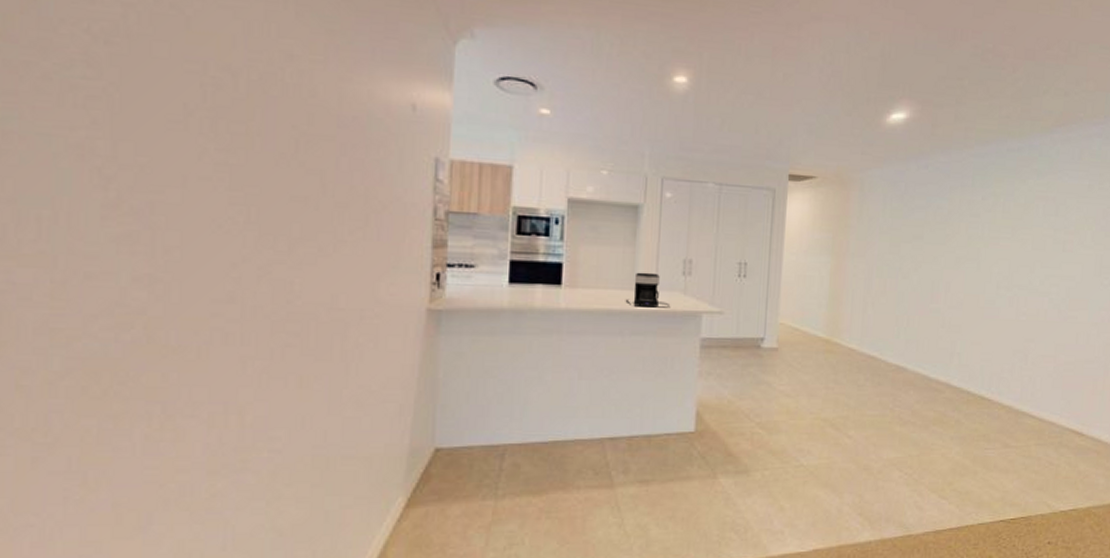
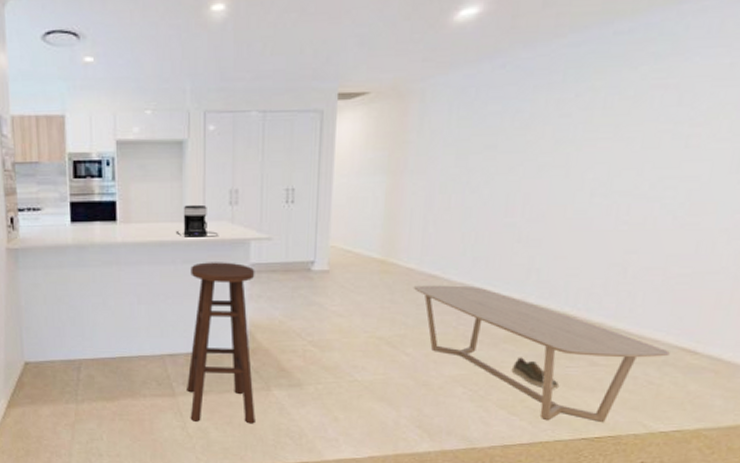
bar stool: none [627,334,706,518] -> present [187,262,255,424]
coffee table: none [854,366,1063,504] -> present [413,285,670,422]
shoe: none [940,439,980,471] -> present [511,357,560,389]

